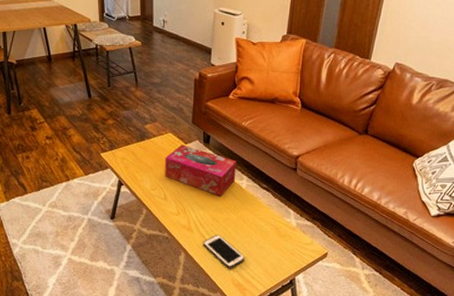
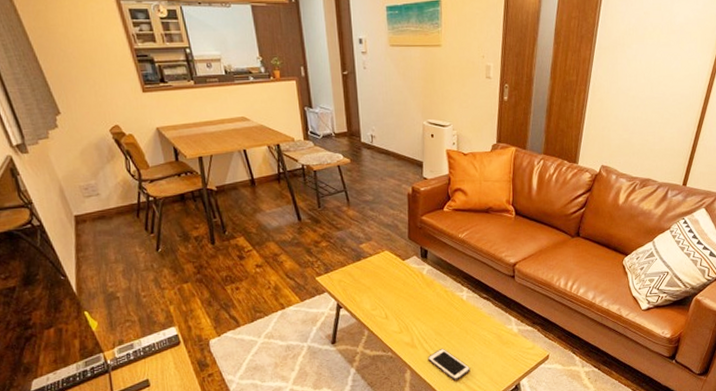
tissue box: present [165,144,236,197] -> none [383,261,456,311]

